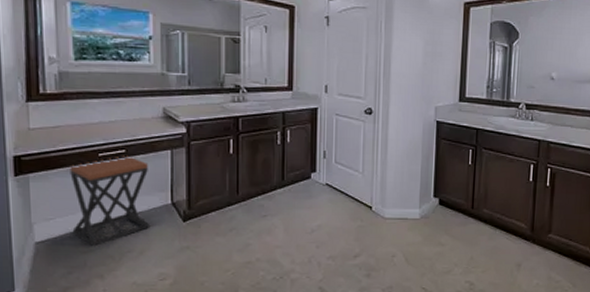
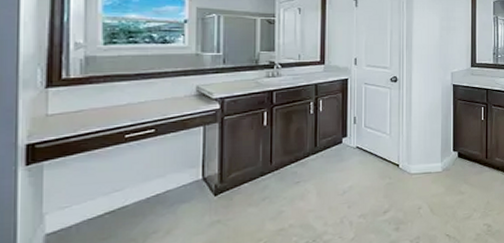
stool: present [70,155,149,247] -> none [90,135,178,232]

